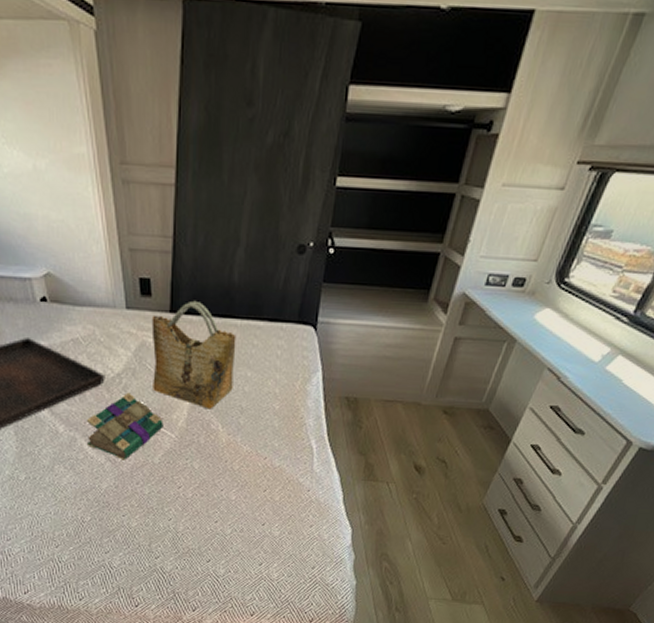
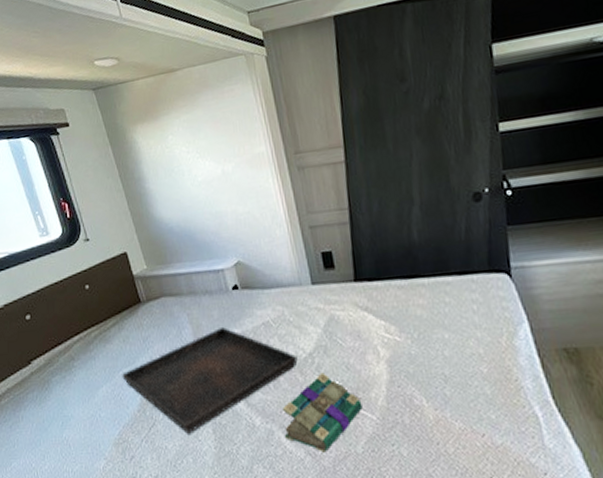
grocery bag: present [151,300,237,409] -> none [337,265,432,382]

